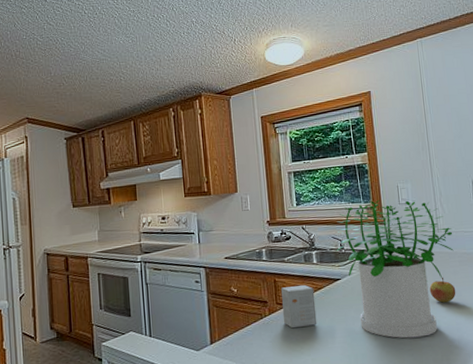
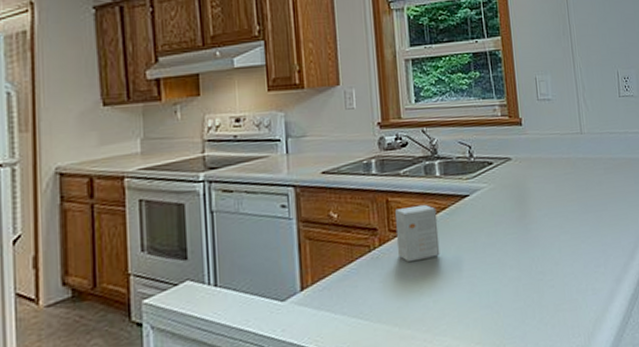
potted plant: present [335,200,454,338] -> none [462,95,599,267]
apple: present [429,277,456,303] -> none [572,188,602,220]

